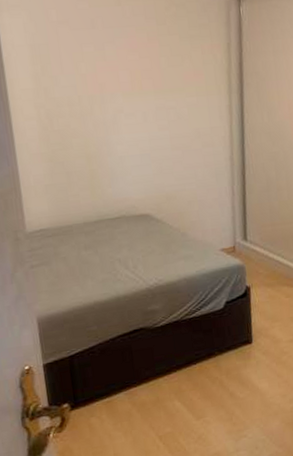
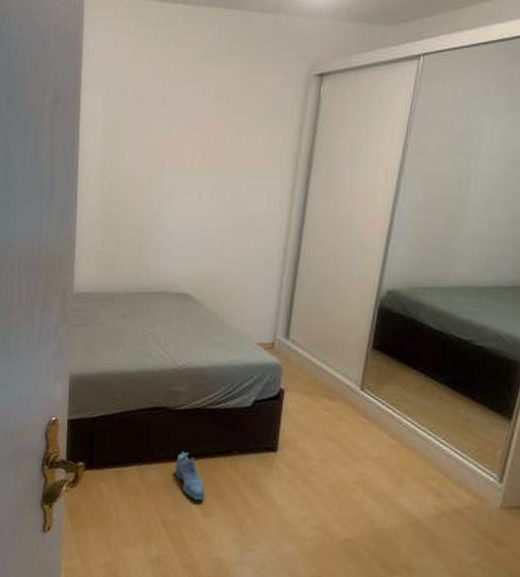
shoe: none [162,365,196,408] -> present [174,451,205,501]

